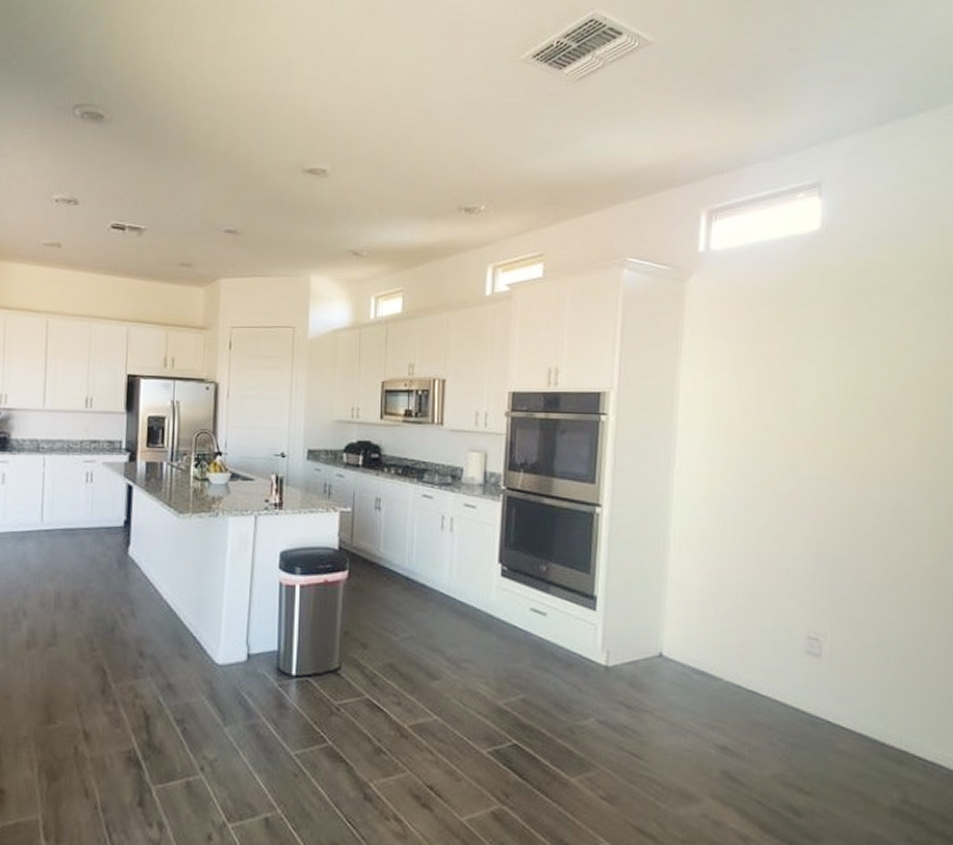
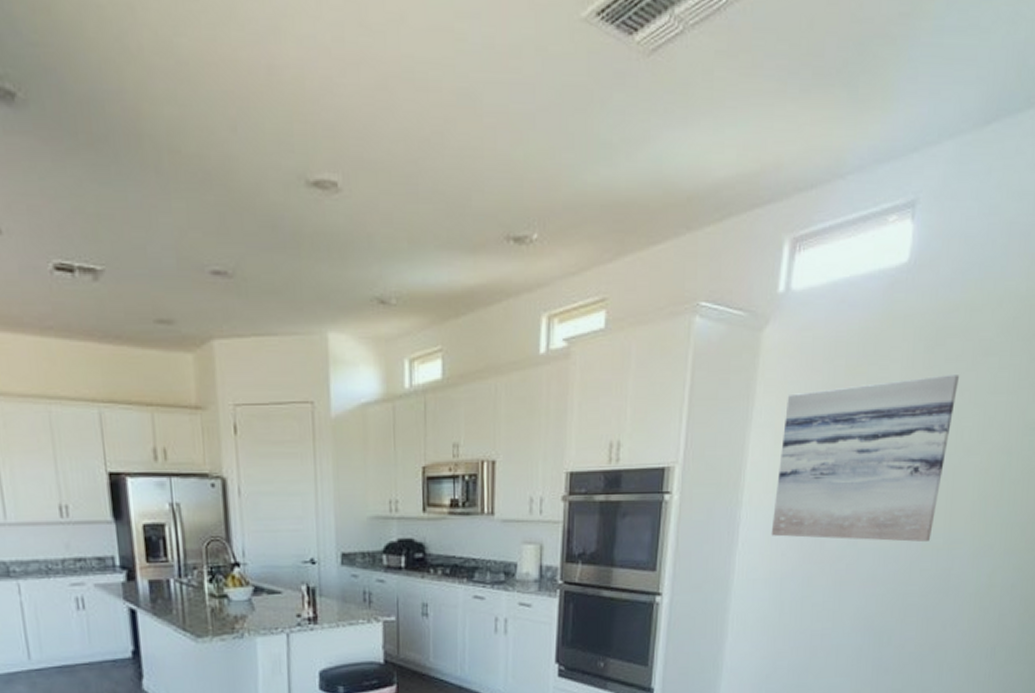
wall art: none [708,323,886,474] -> present [771,375,960,543]

